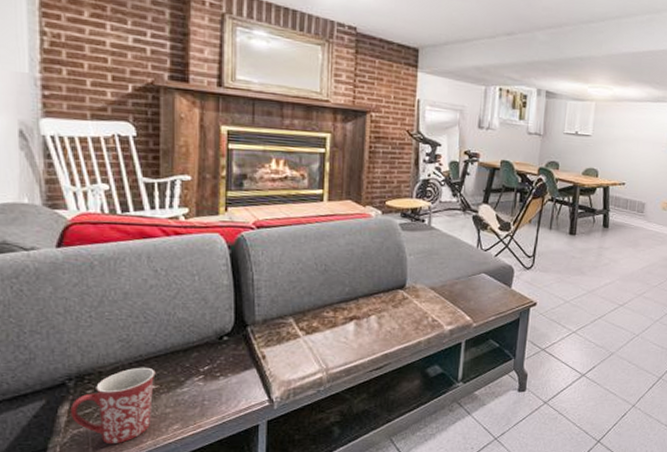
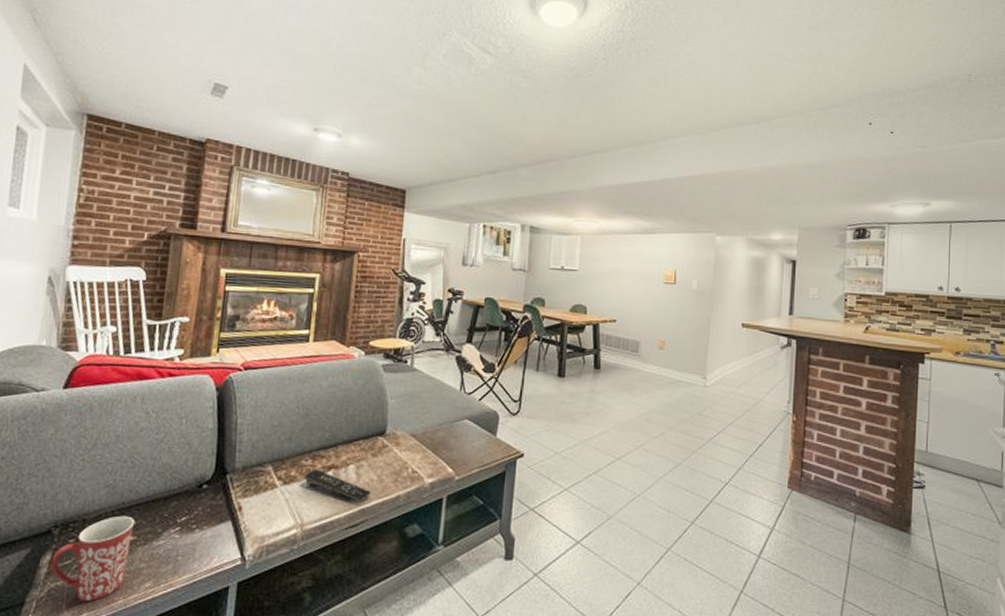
remote control: none [327,320,393,349] -> present [304,469,371,503]

